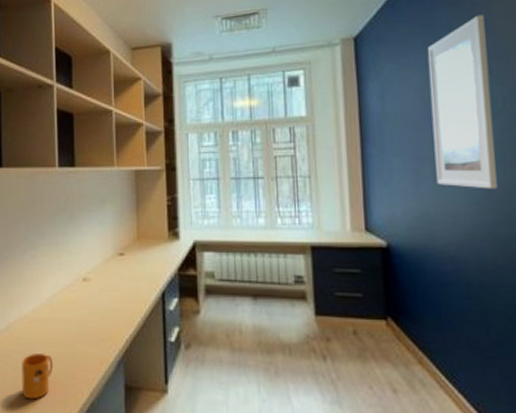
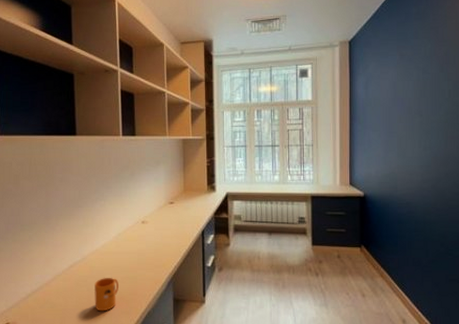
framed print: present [428,14,497,189] -> none [400,28,442,156]

